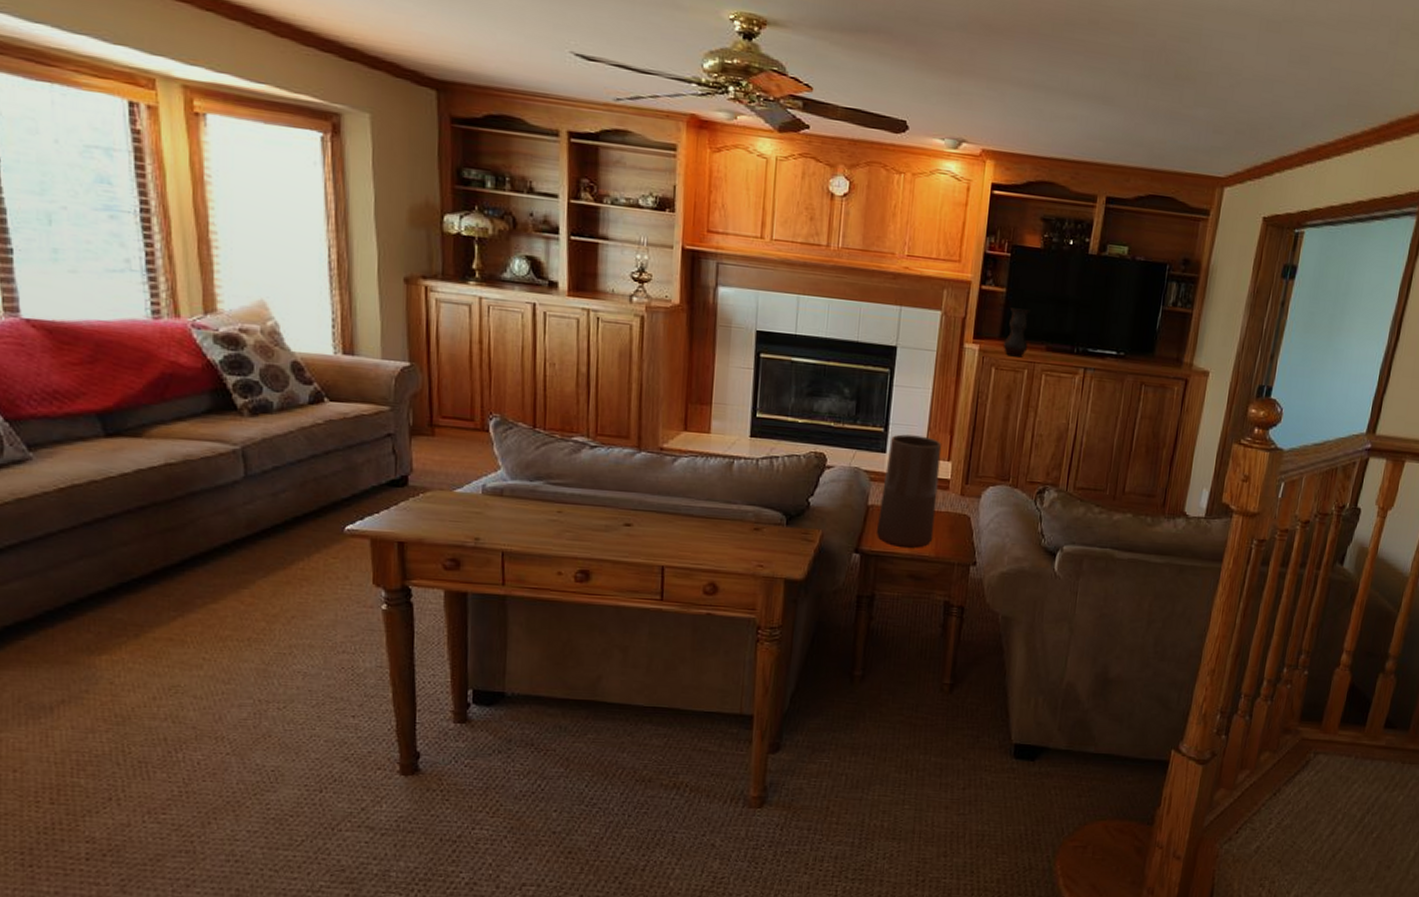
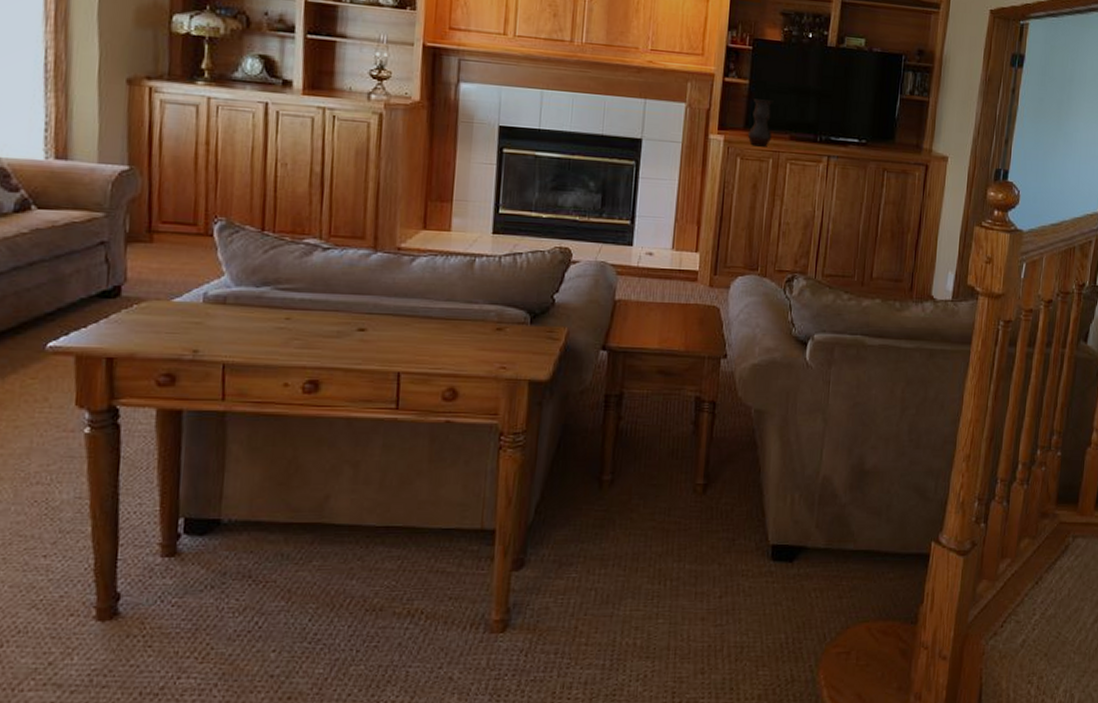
vase: present [876,434,942,548] -> none [623,226,690,342]

